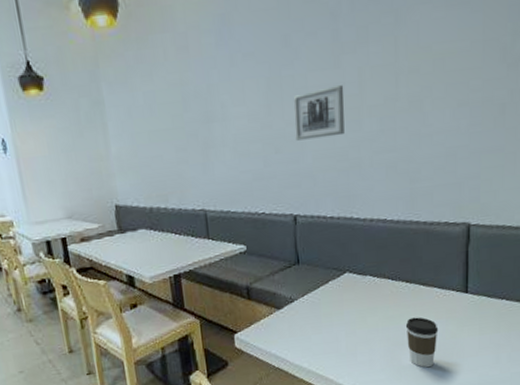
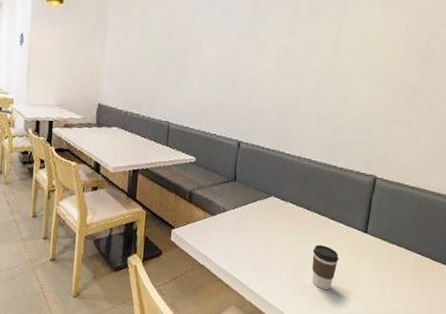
wall art: present [293,85,345,141] -> none [251,47,295,86]

